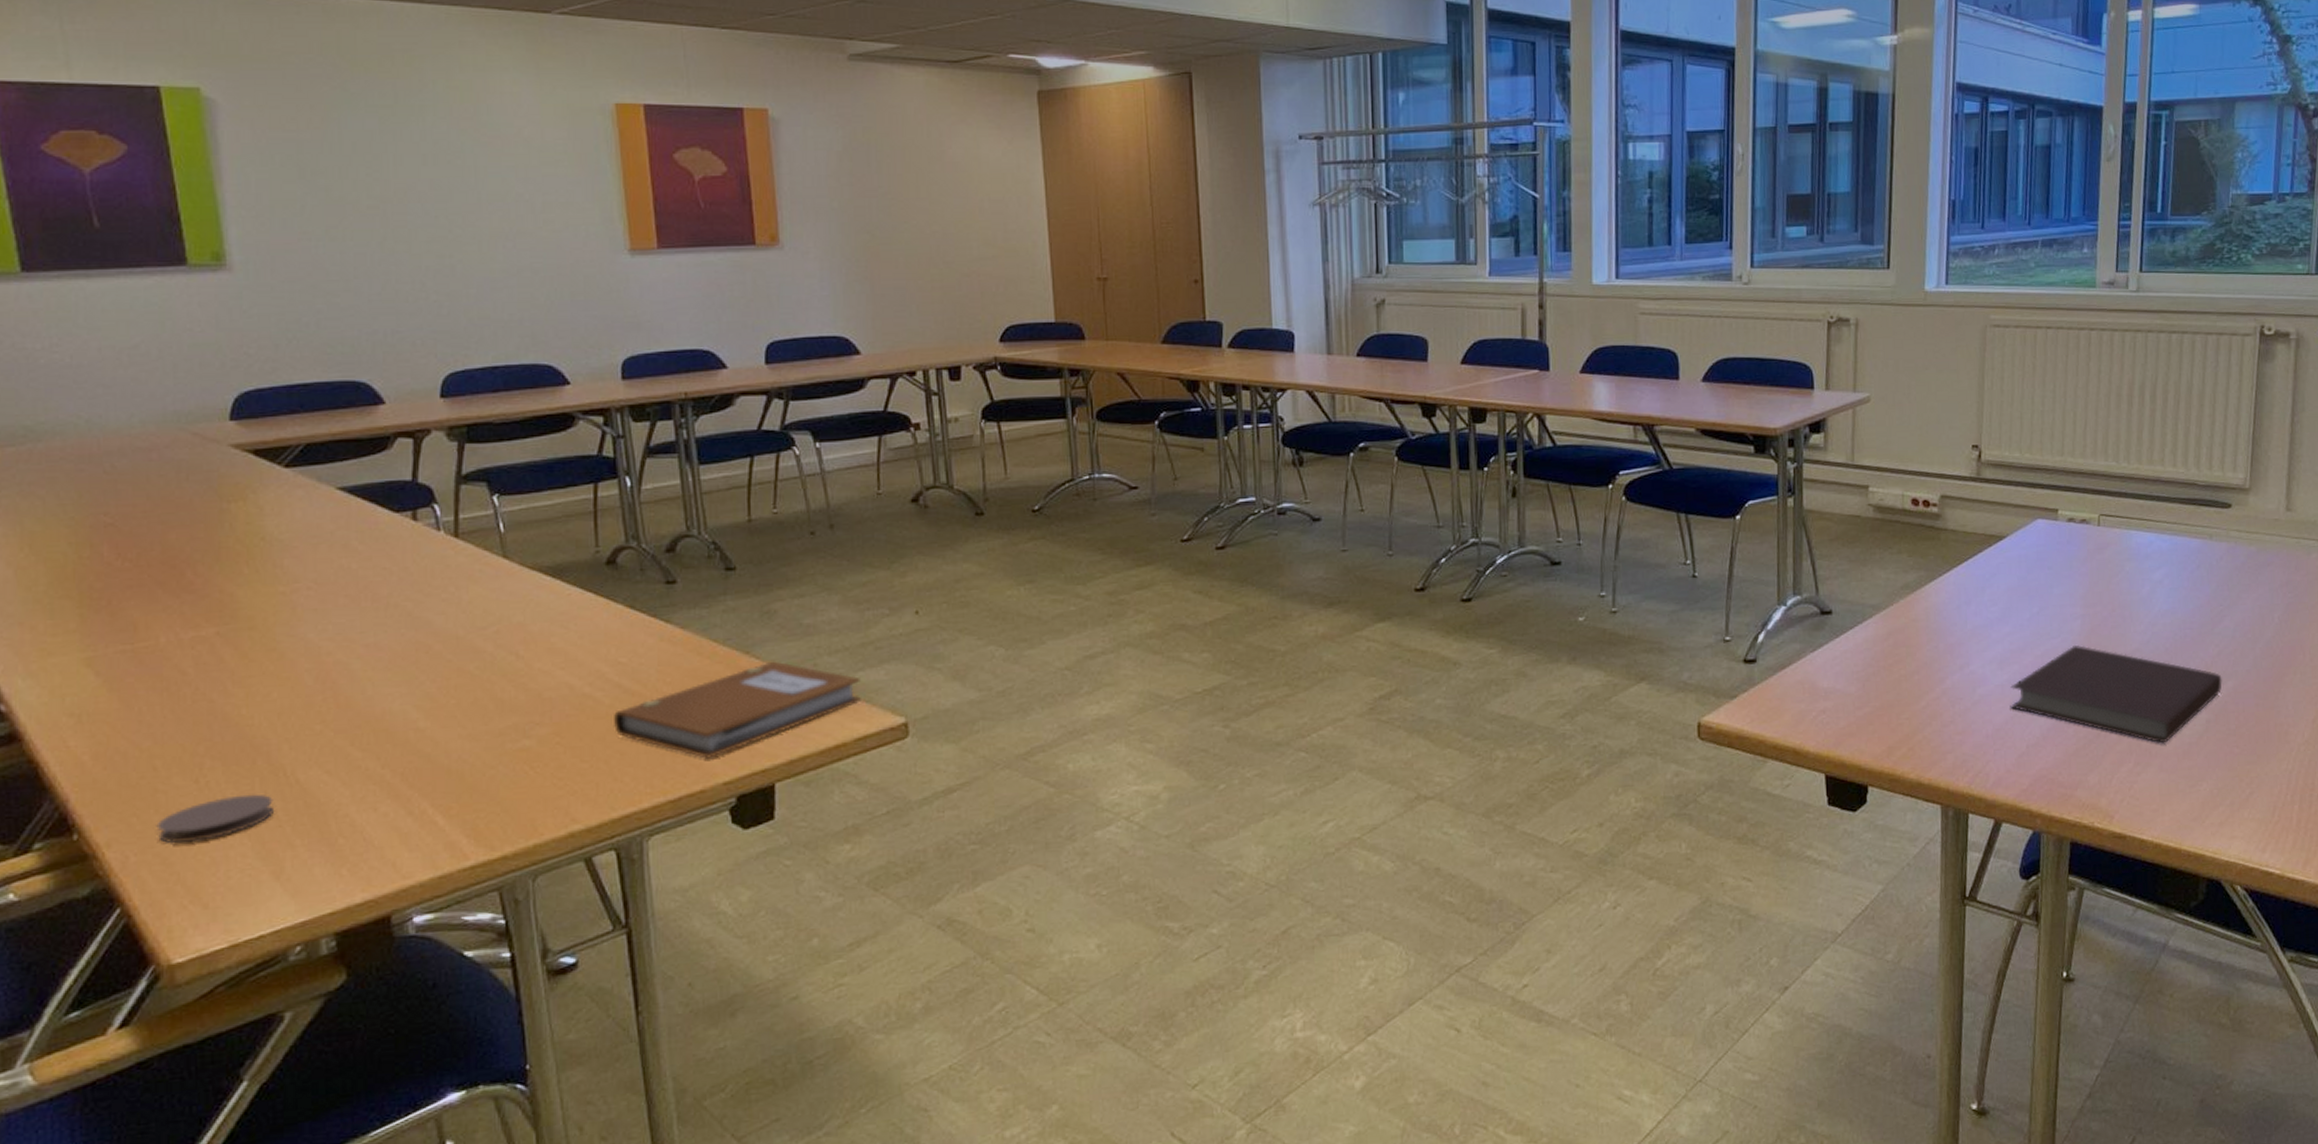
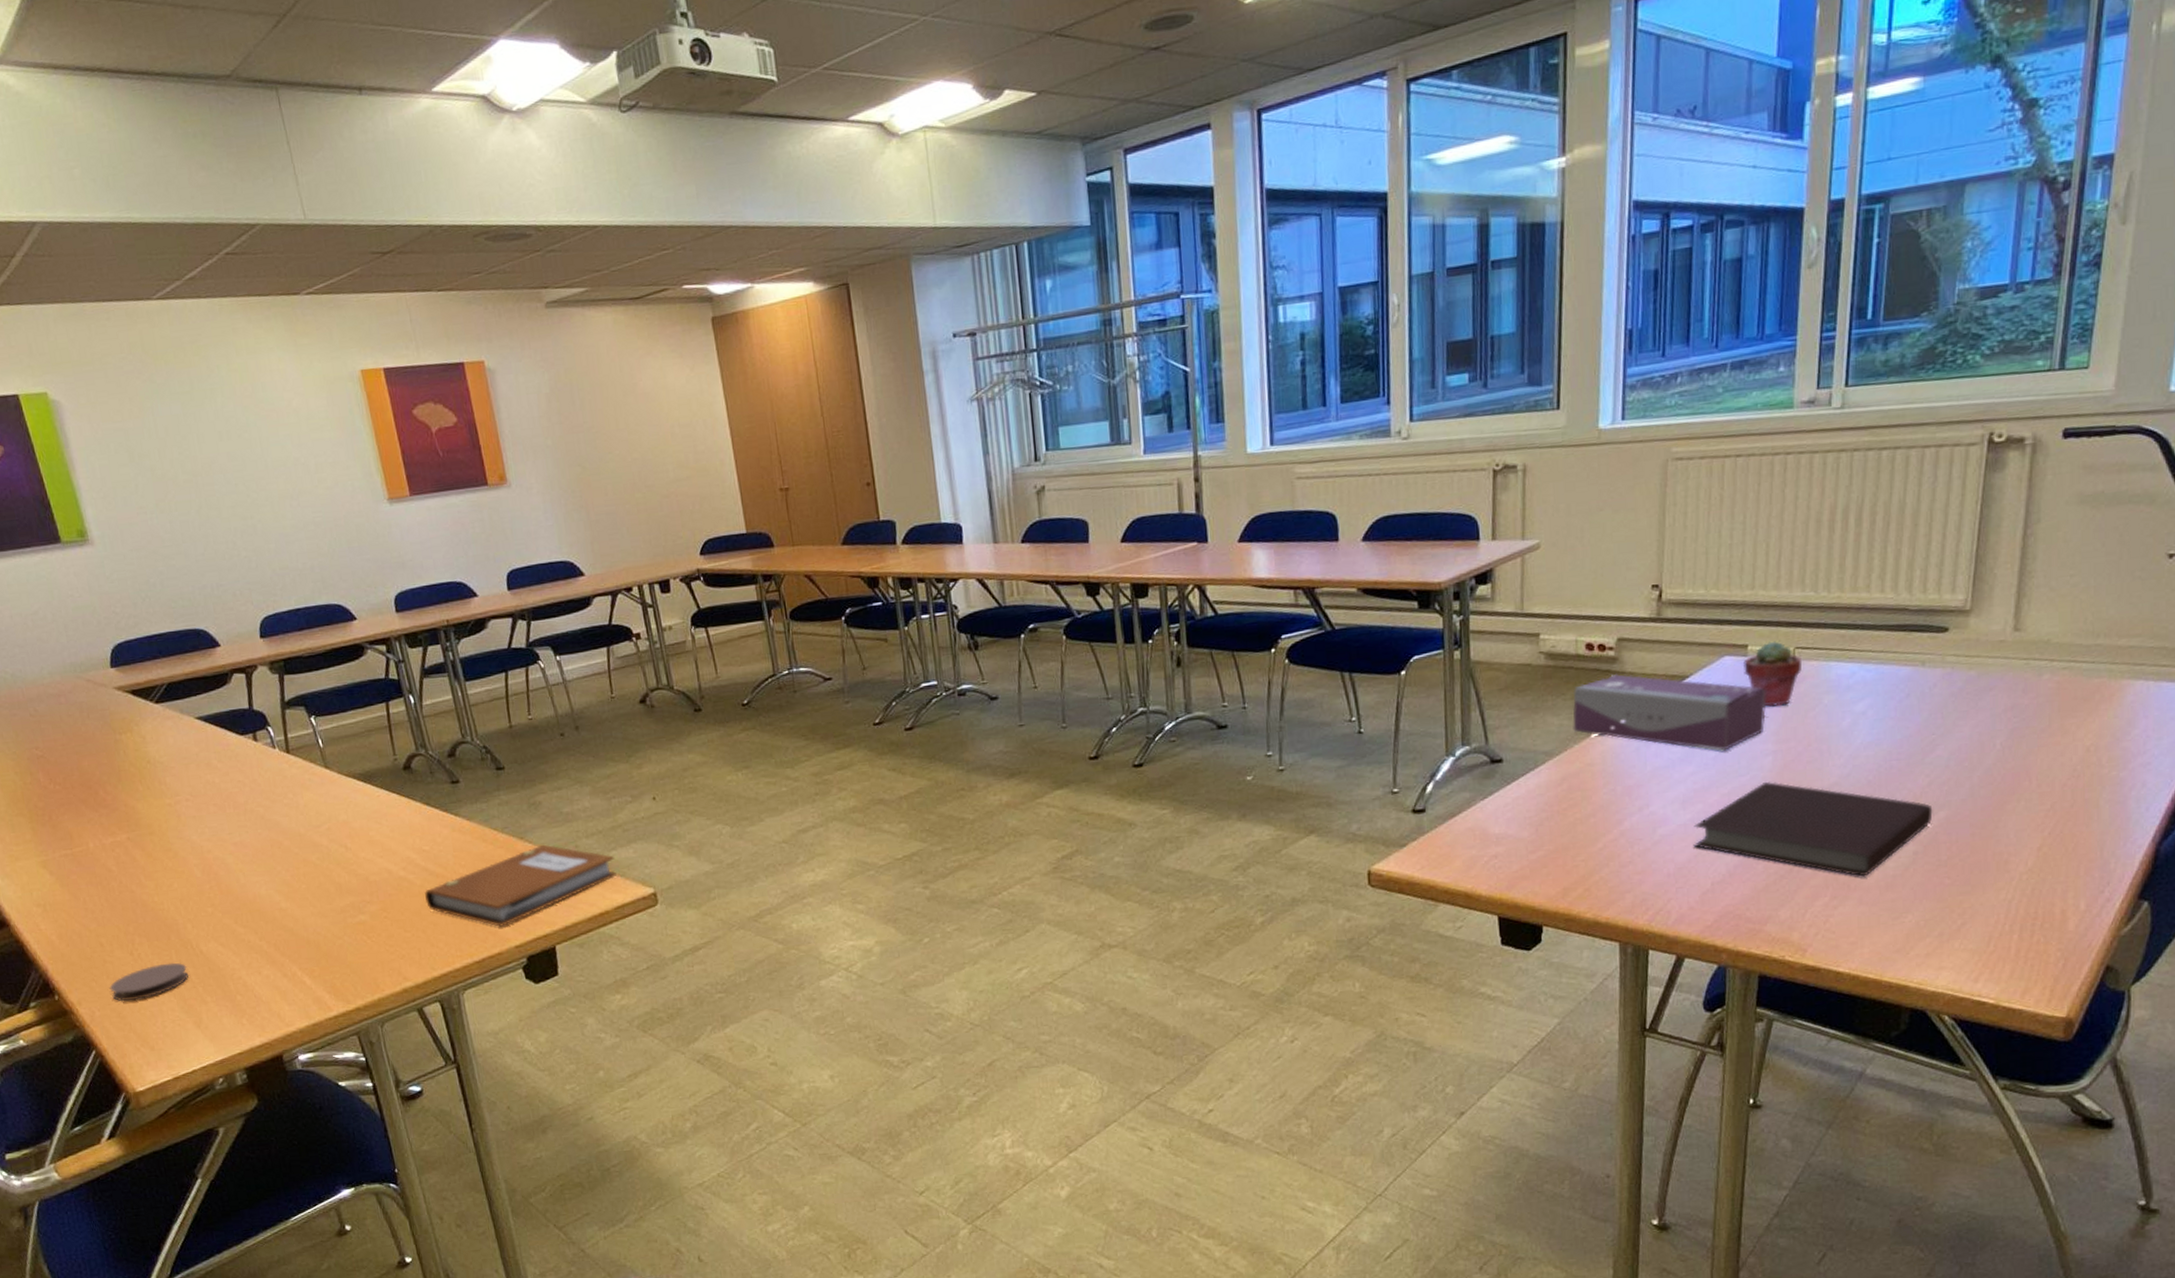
tissue box: none [1899,530,2076,613] -> present [1572,673,1767,751]
potted succulent: none [2054,507,2107,571] -> present [1743,641,1803,707]

